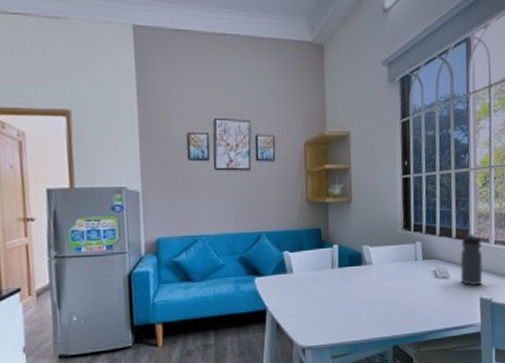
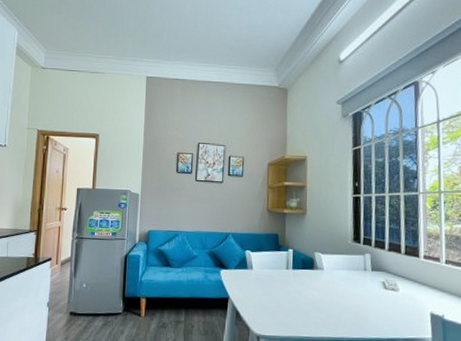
water bottle: present [460,234,483,286] -> none [409,252,434,302]

